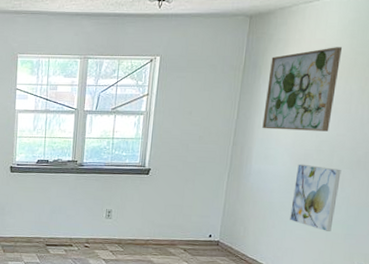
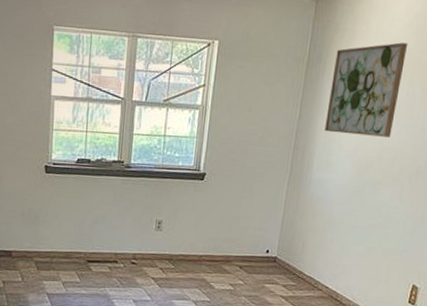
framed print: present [290,164,341,231] -> none [348,172,401,247]

